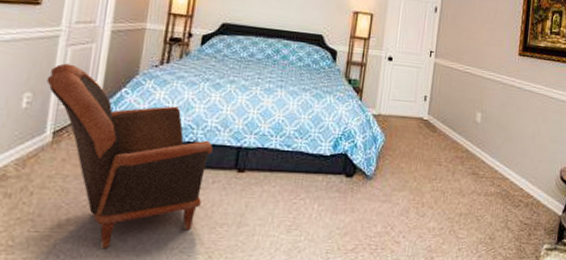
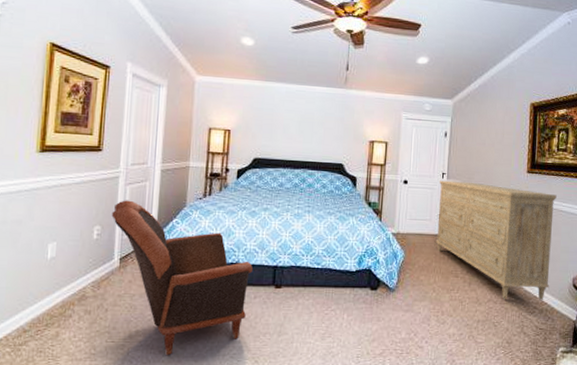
dresser: none [419,59,548,193] -> present [435,180,557,300]

